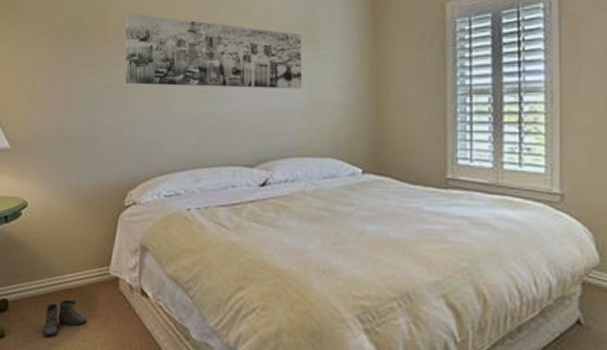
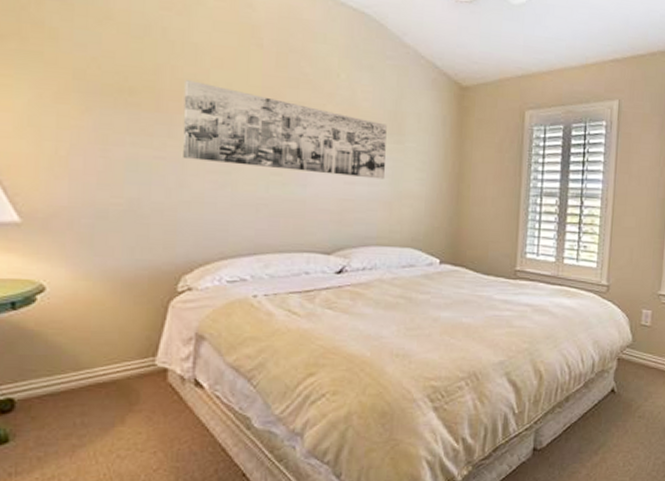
boots: present [40,299,86,337] -> none [61,395,124,437]

